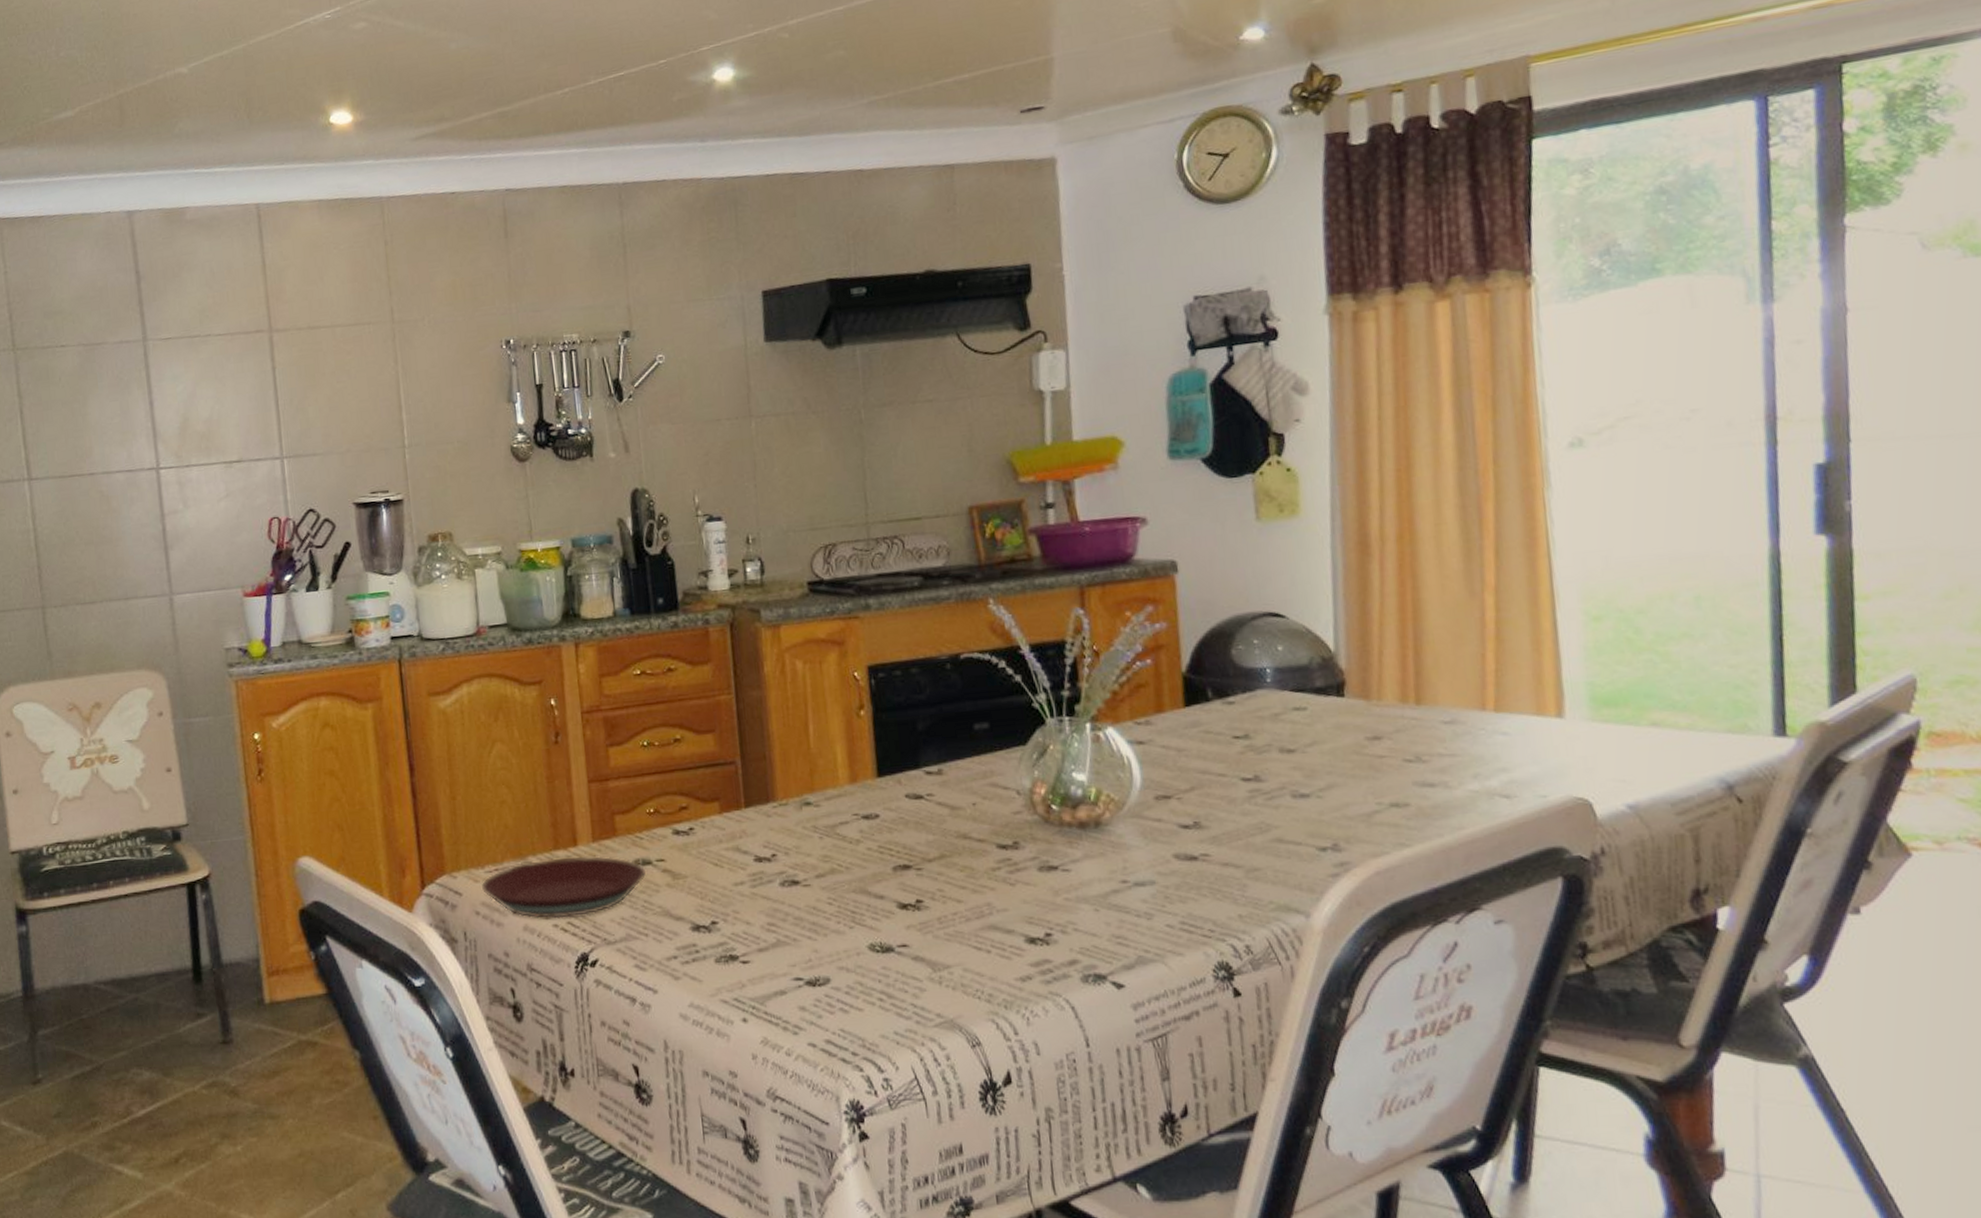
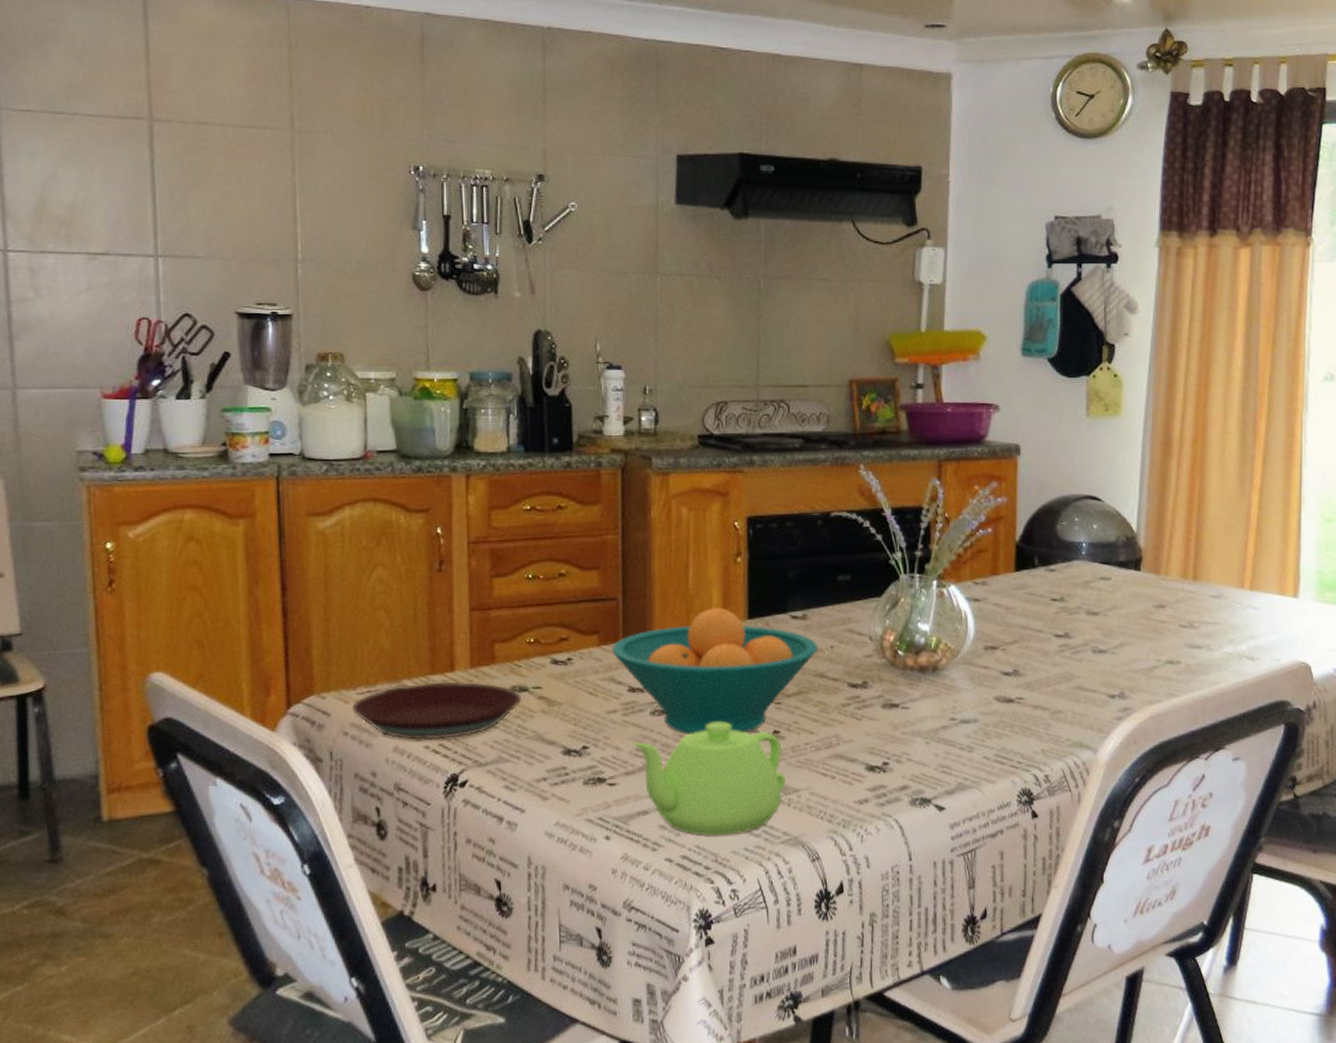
fruit bowl: none [734,766,958,906] -> present [611,607,817,734]
teapot: none [763,891,935,1018] -> present [632,721,786,836]

